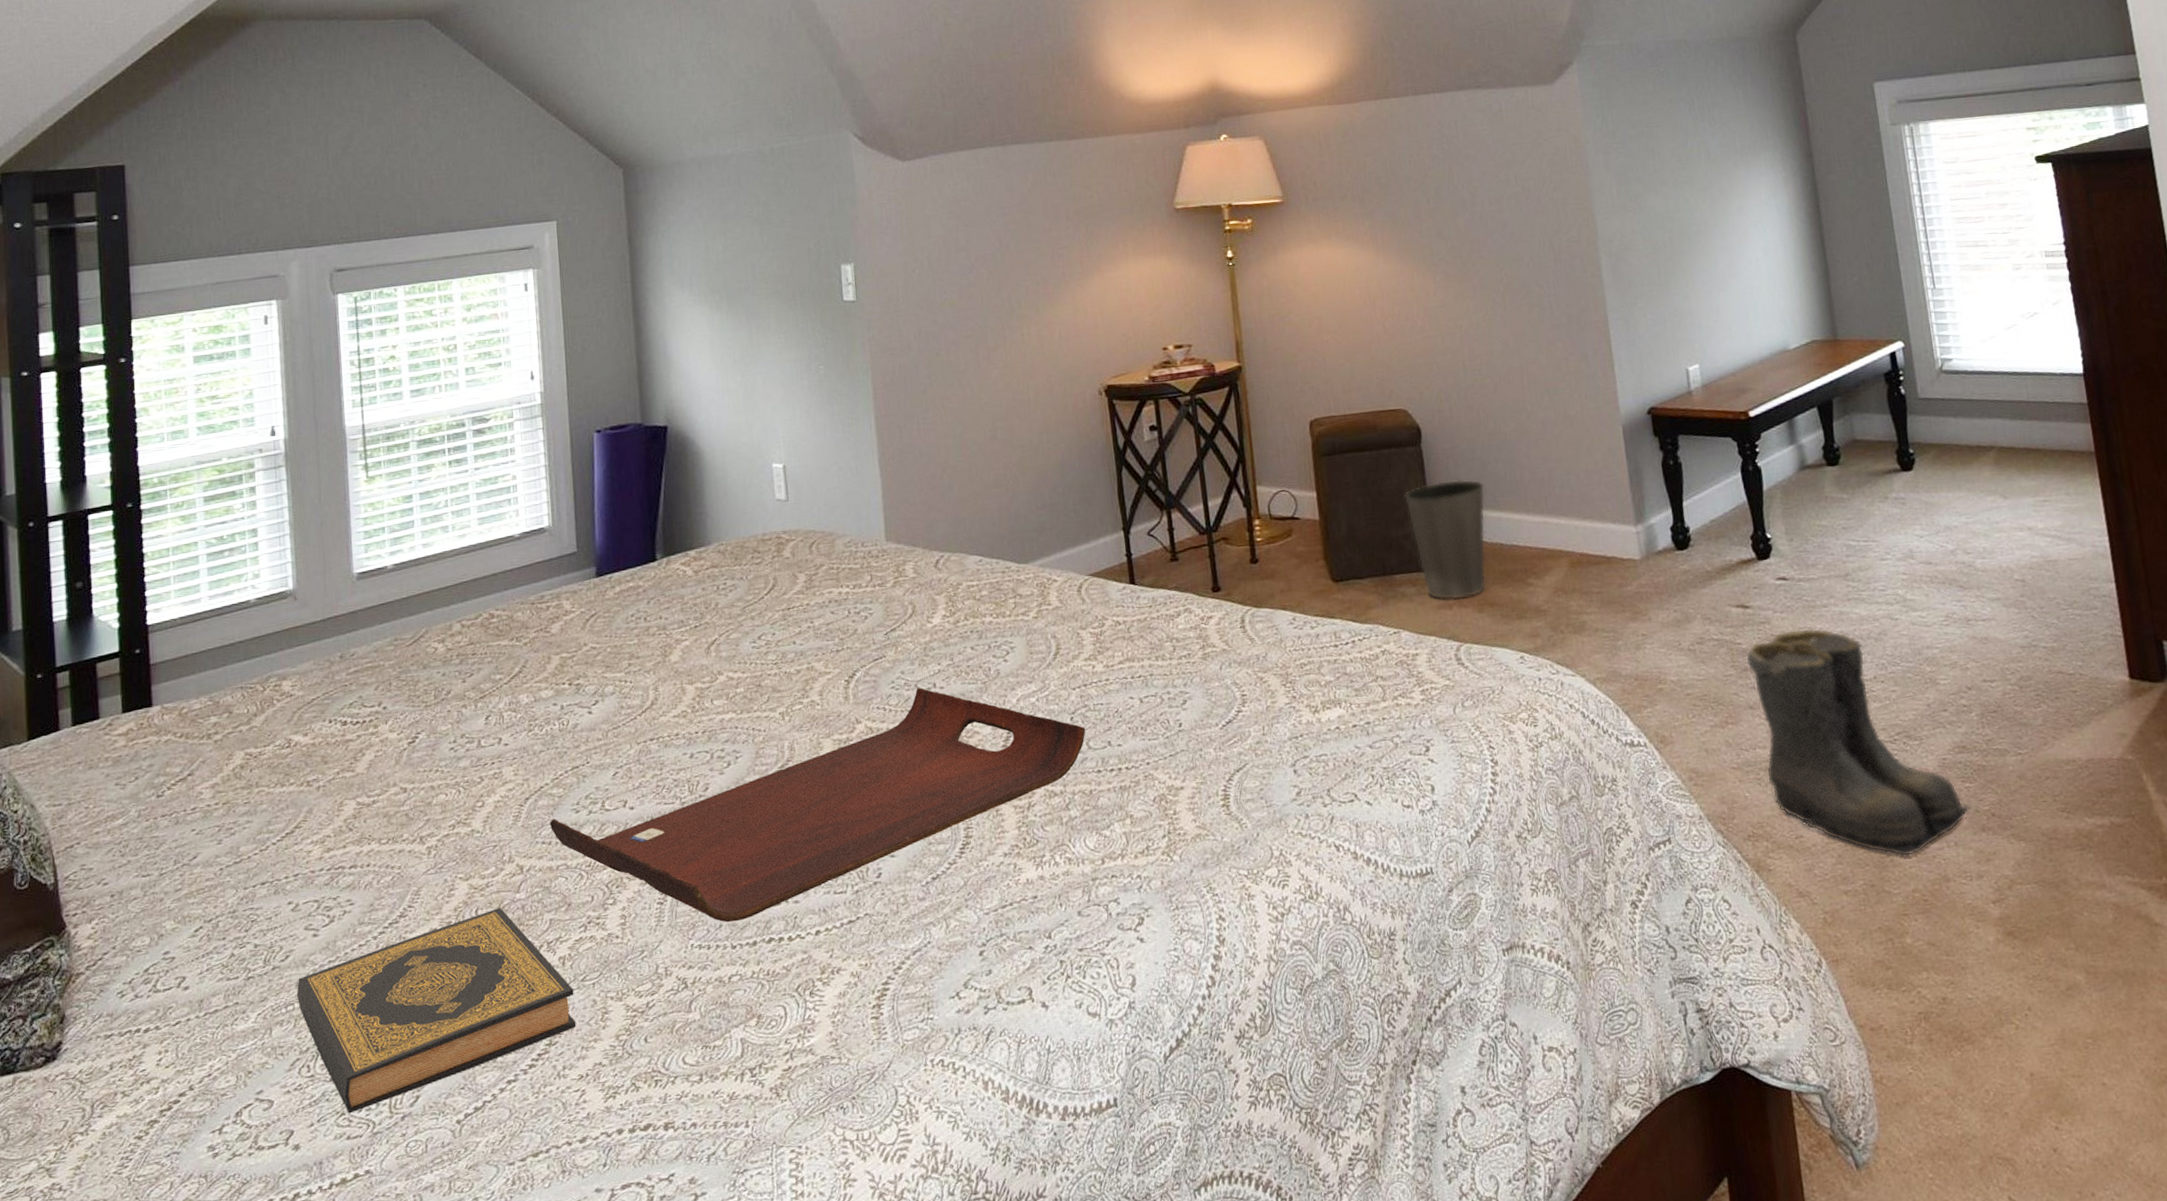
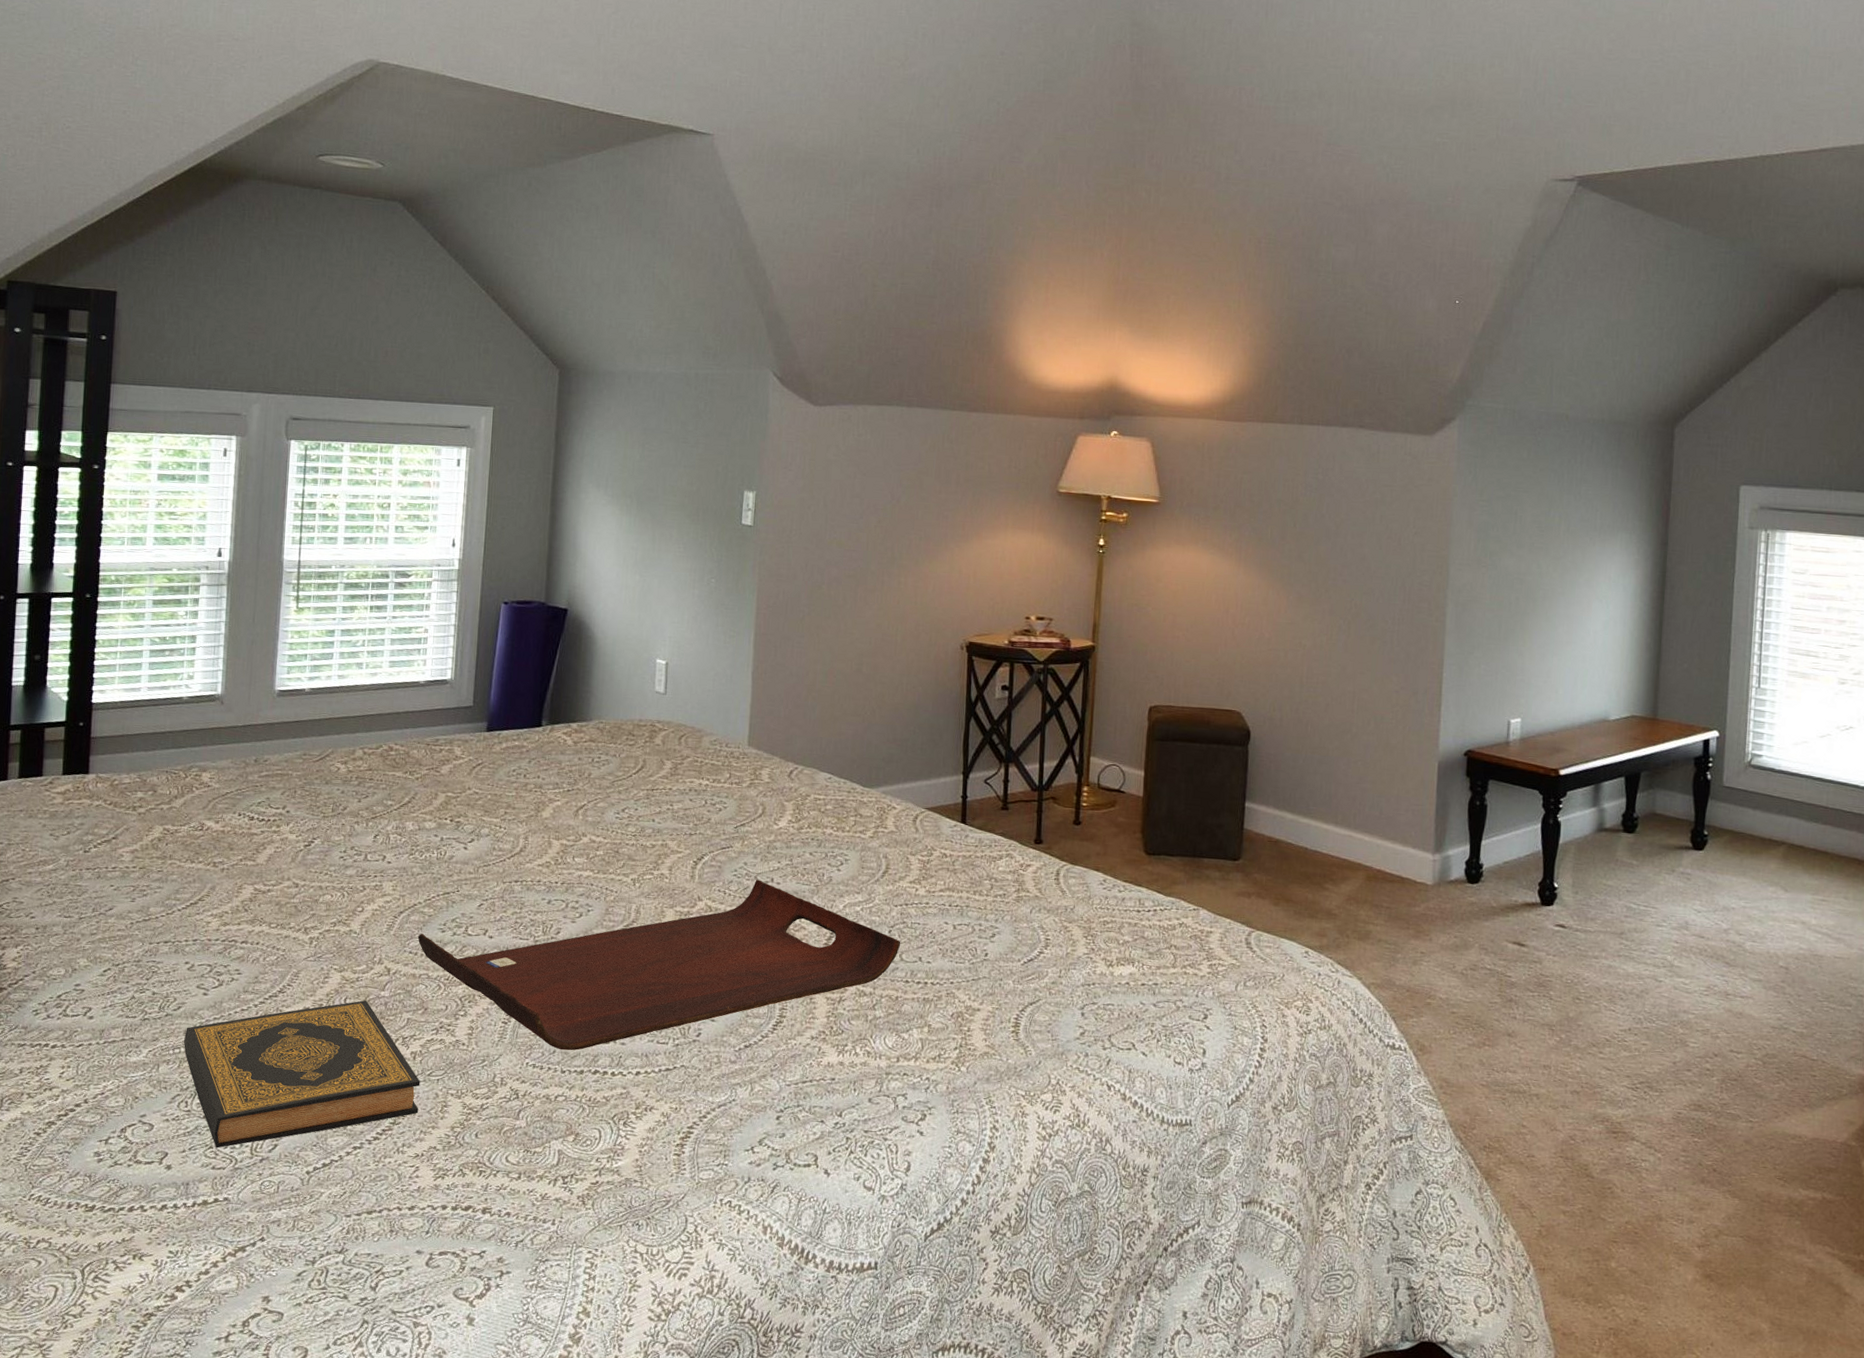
waste basket: present [1405,479,1486,600] -> none [1224,782,1300,891]
boots: present [1746,628,1971,857] -> none [1512,973,1695,1192]

